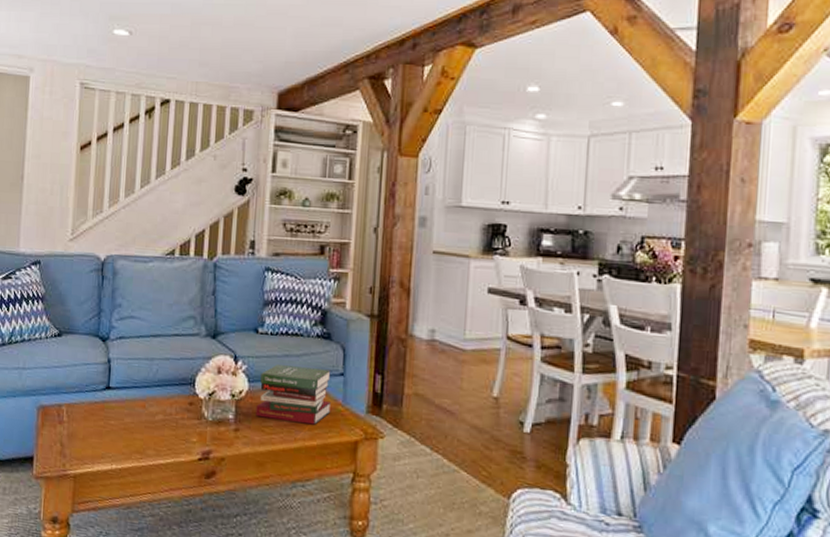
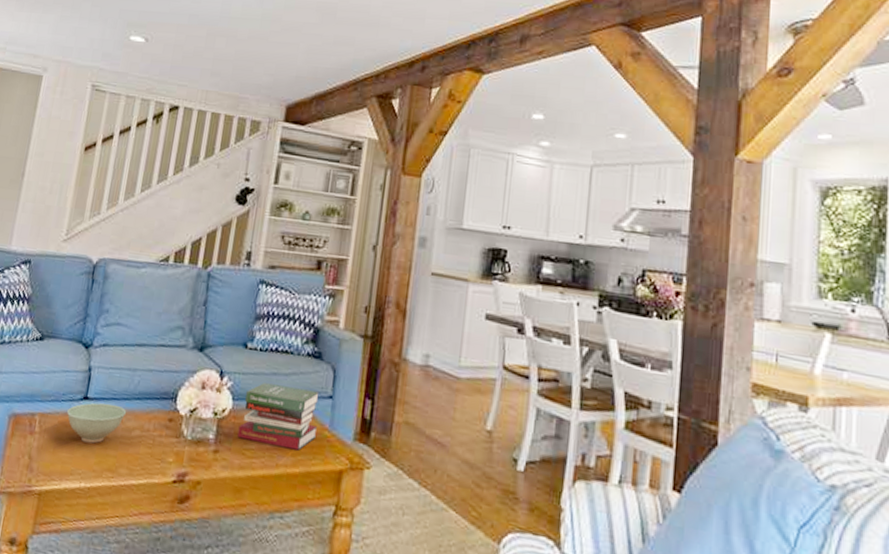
bowl: none [92,391,149,429] -> present [67,403,127,444]

